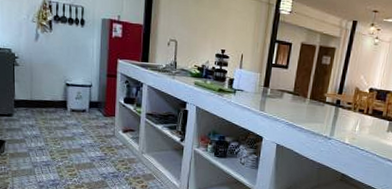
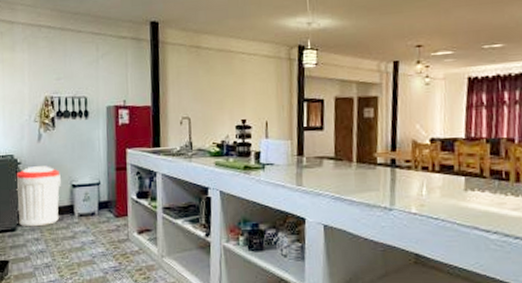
trash can: none [12,62,56,115] -> present [15,166,61,227]

